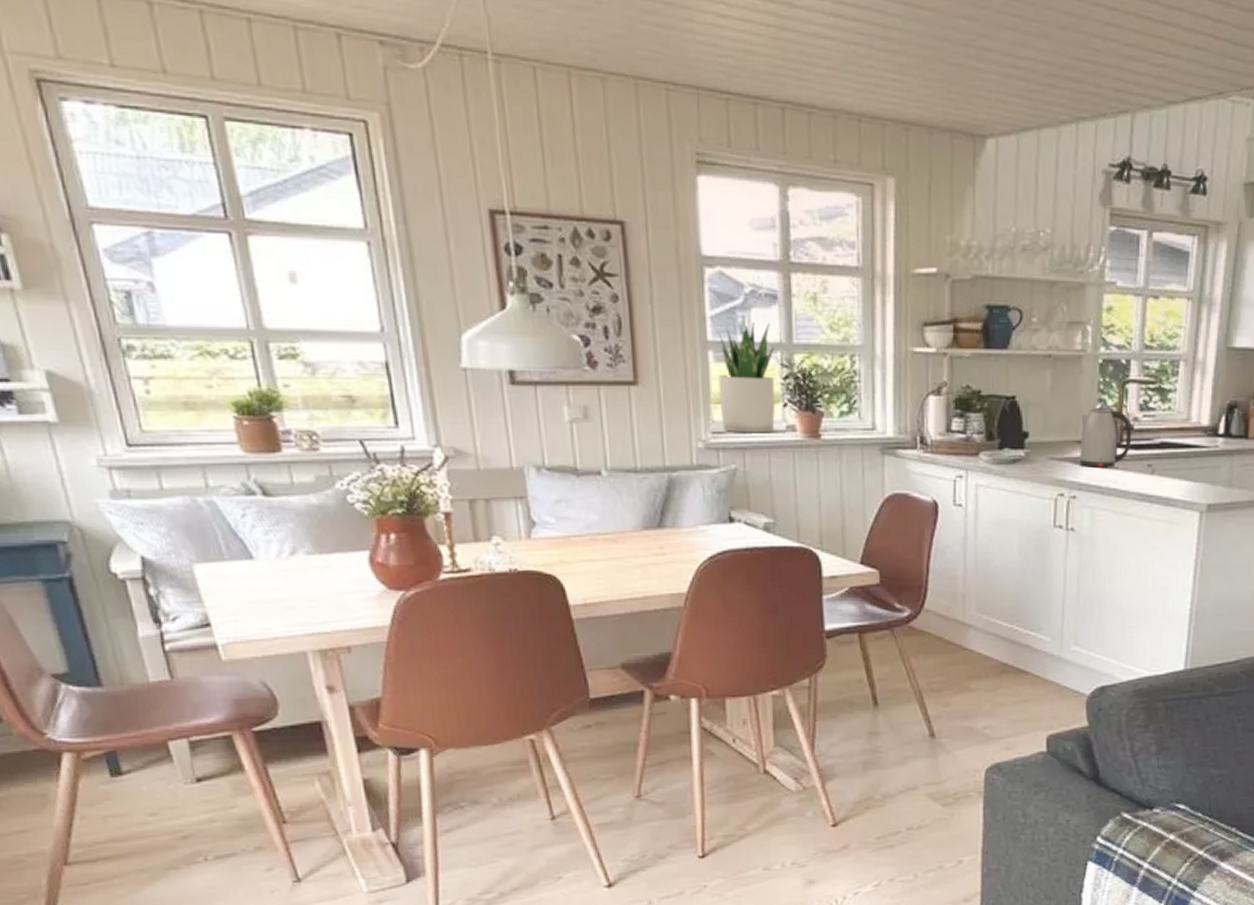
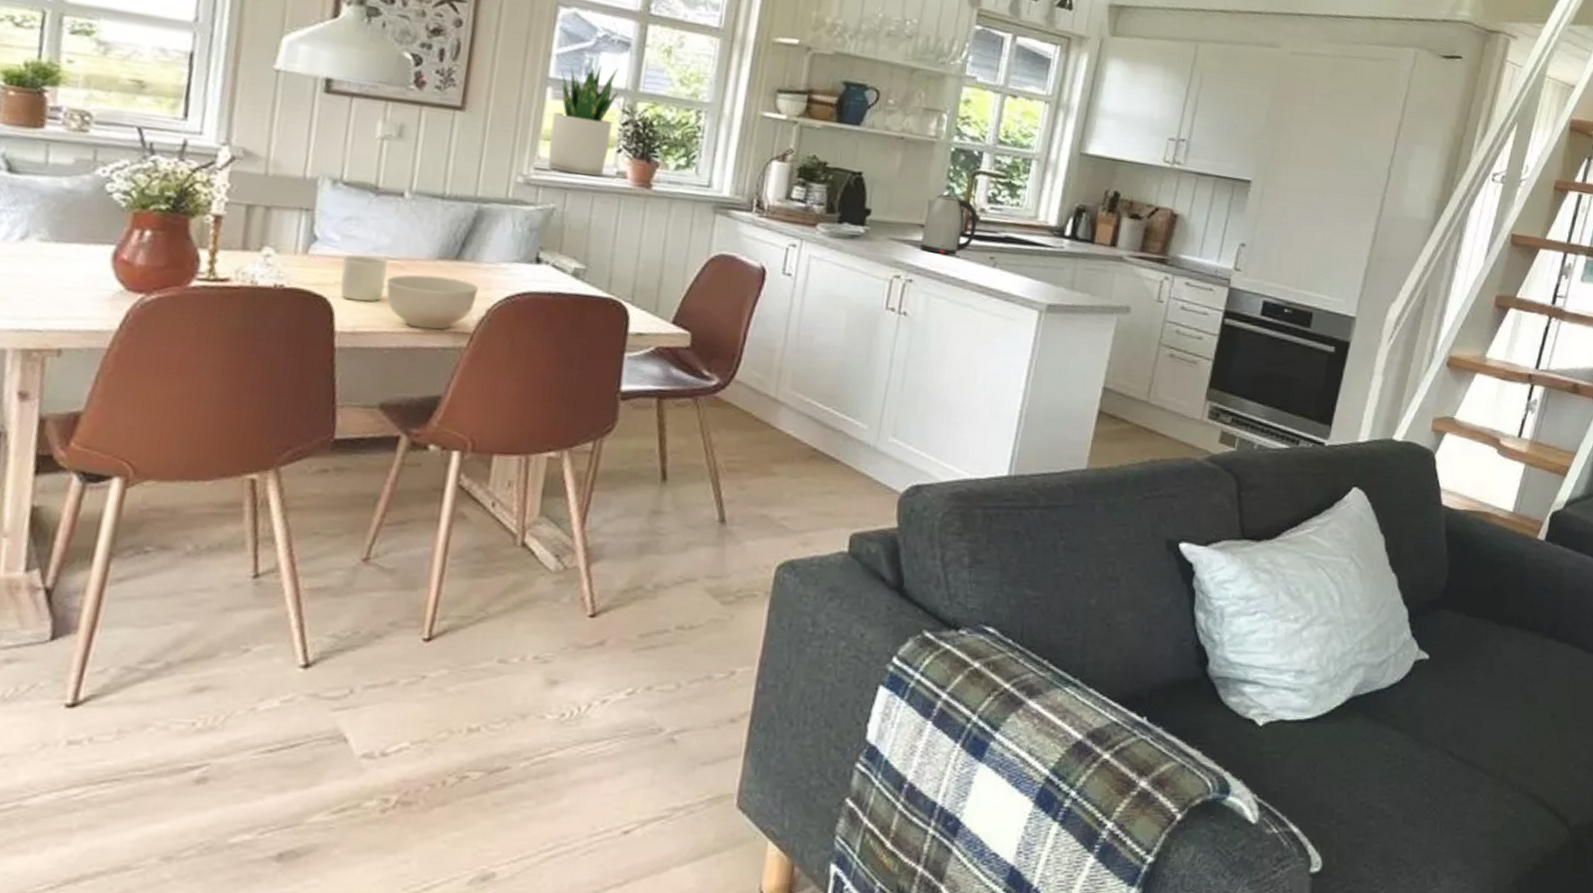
mug: none [562,534,603,576] -> present [340,255,389,302]
bowl: none [603,545,684,594] -> present [386,274,478,330]

